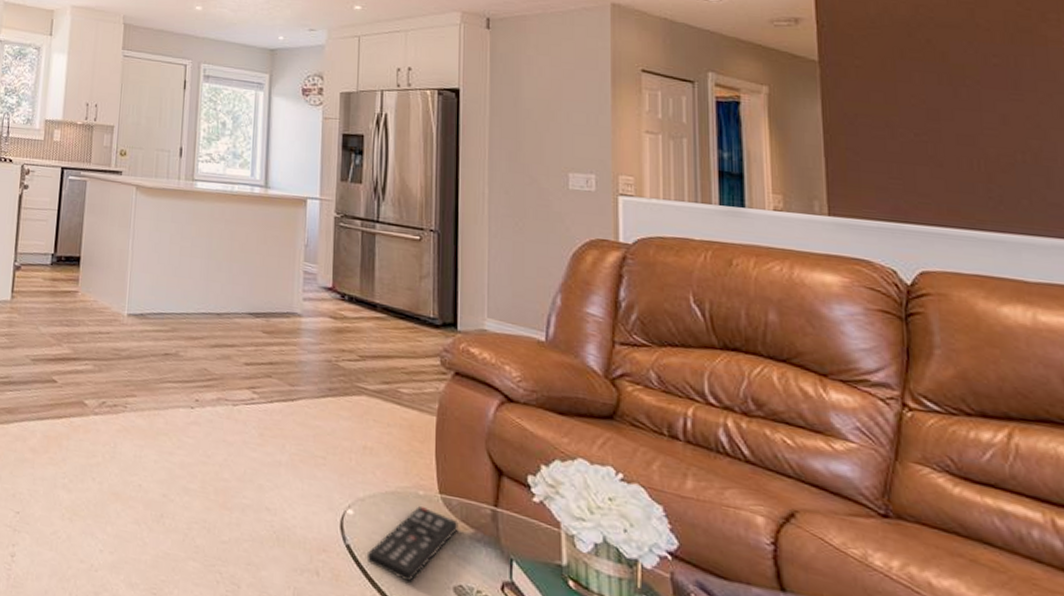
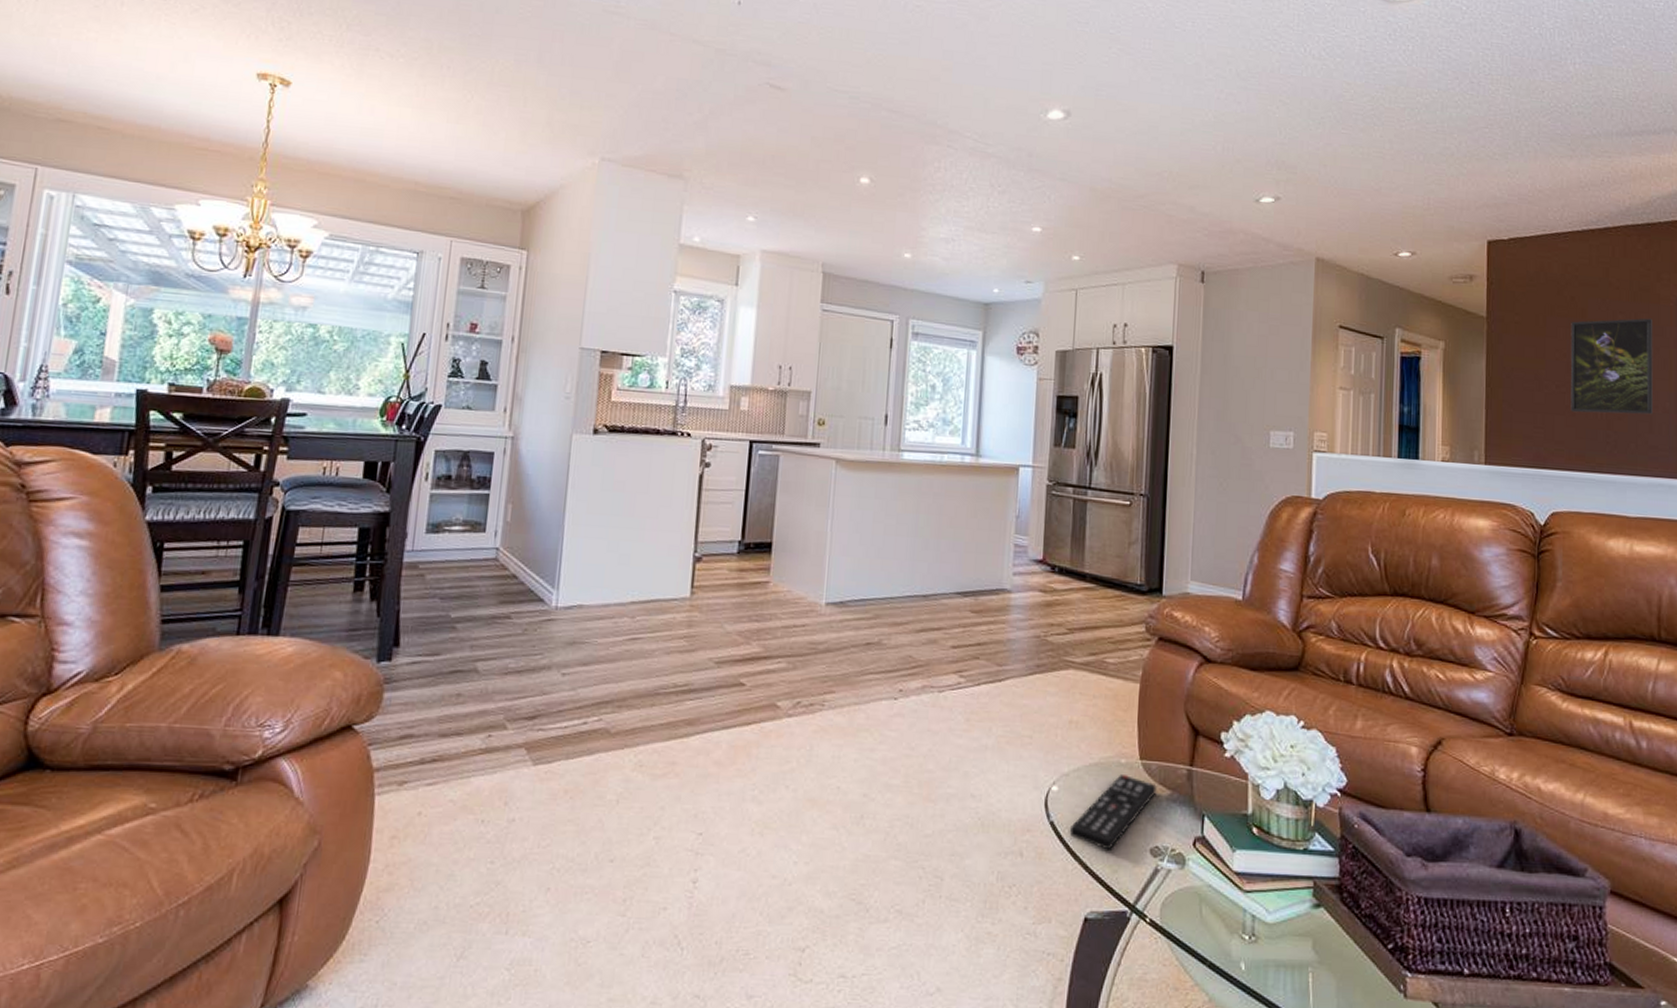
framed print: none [928,61,1050,169] -> present [1570,318,1653,415]

